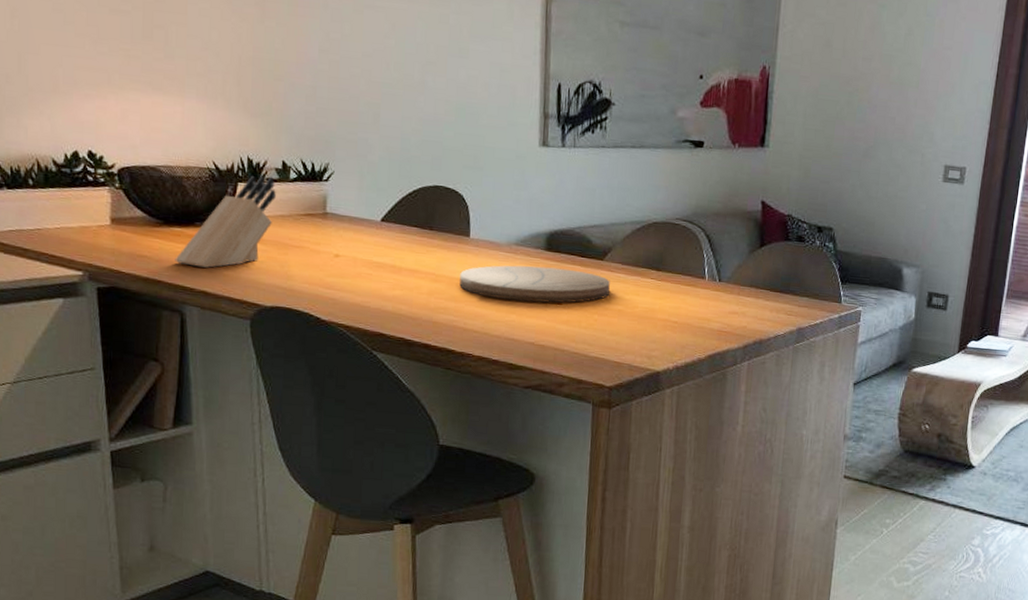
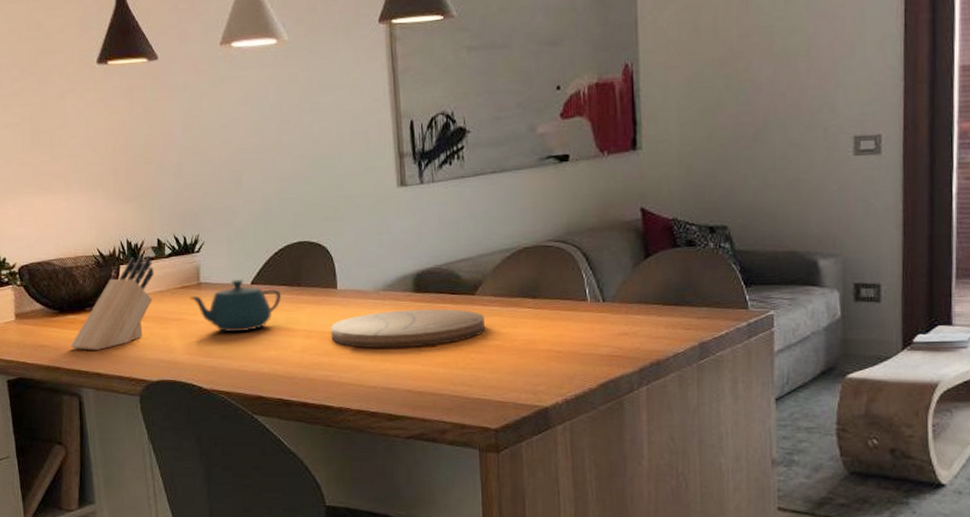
teapot: none [313,213,411,269] -> present [189,279,281,333]

